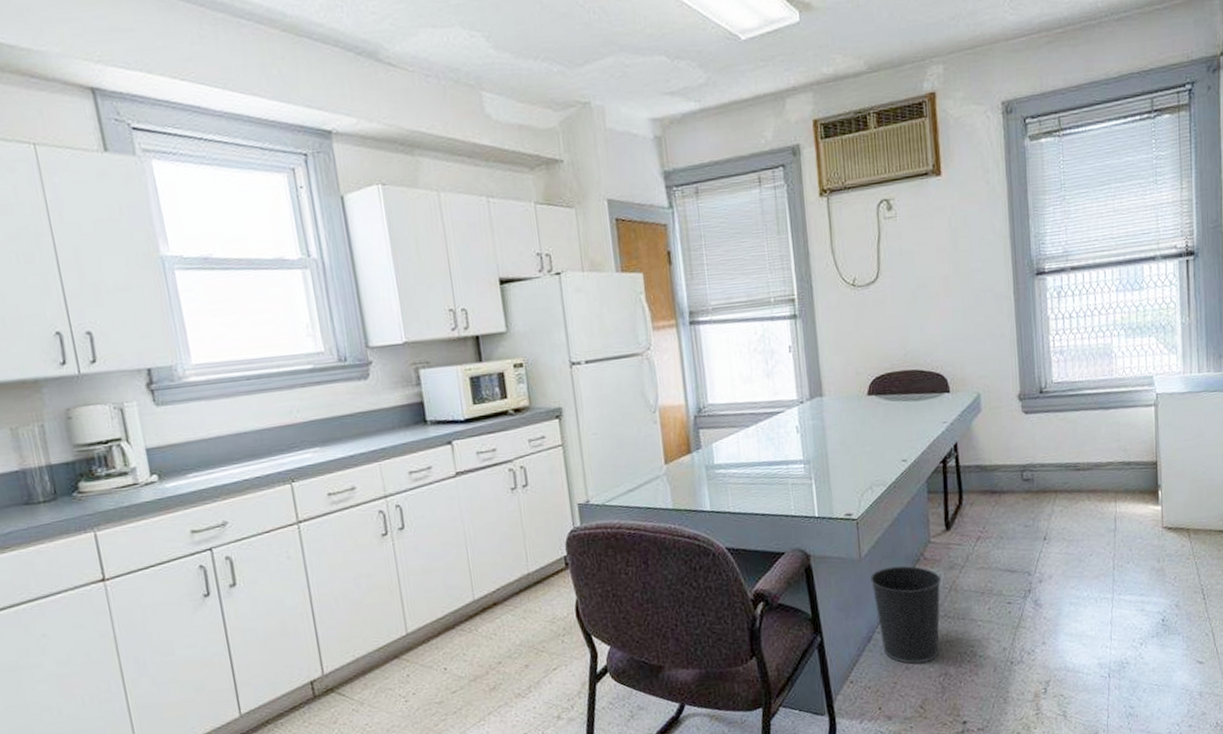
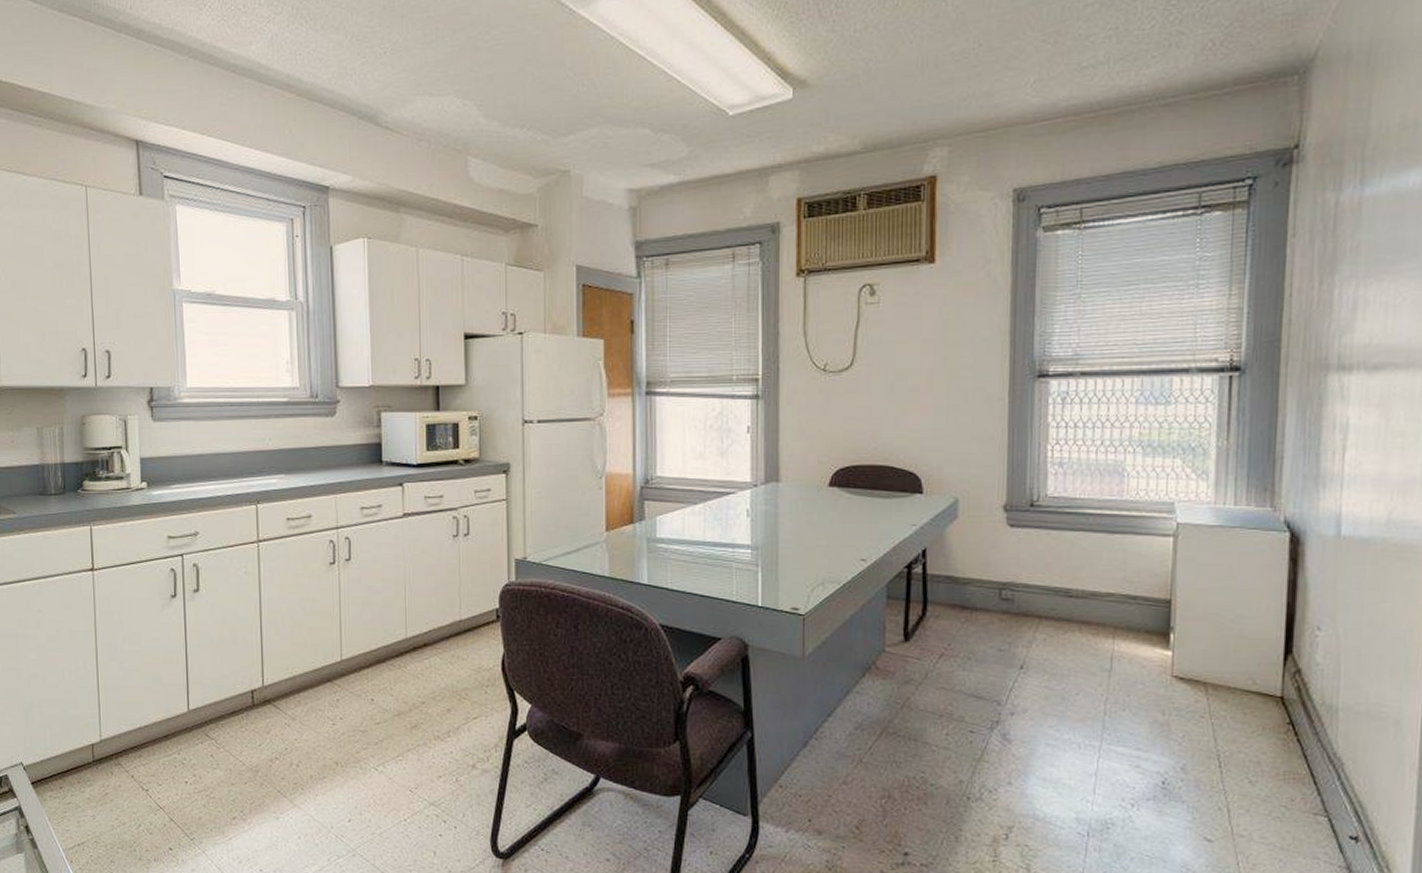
wastebasket: present [869,565,941,664] -> none [811,671,893,781]

